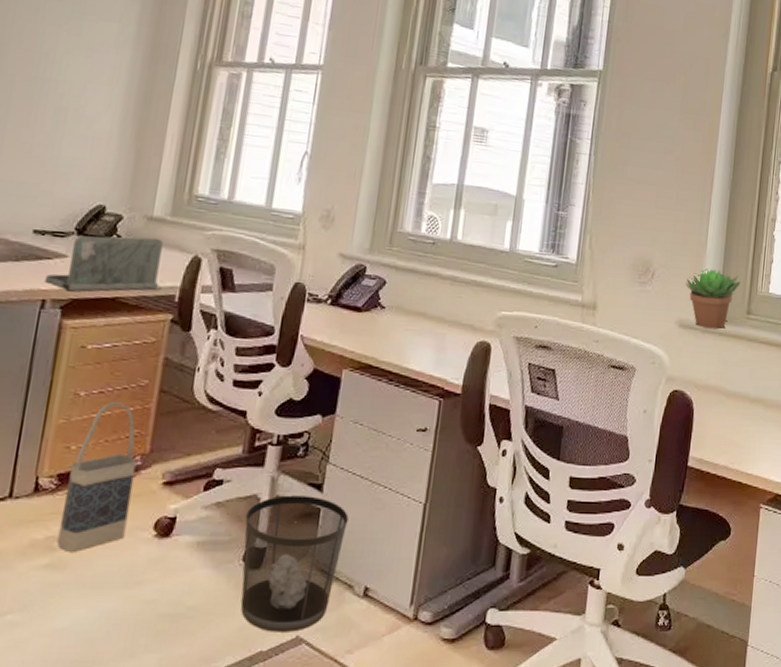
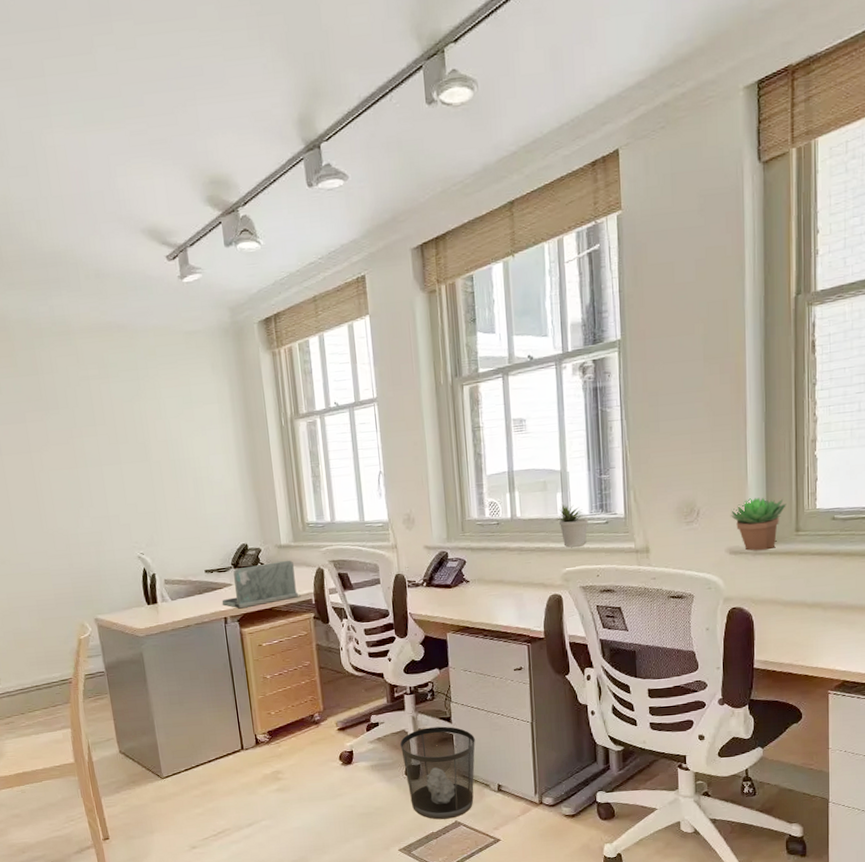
bag: present [57,400,136,554] -> none [275,678,322,781]
potted plant: none [502,234,536,289] -> present [557,503,588,548]

